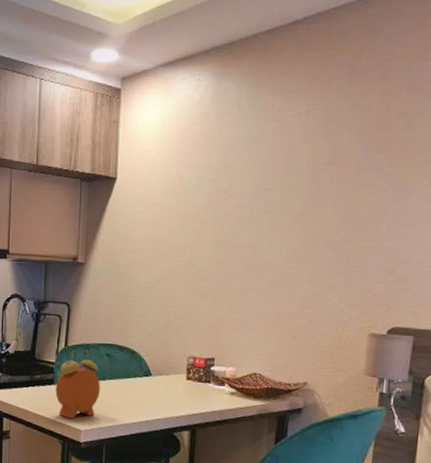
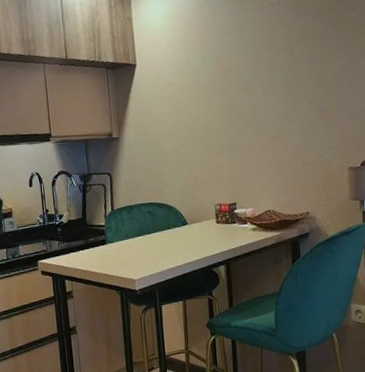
alarm clock: present [55,350,100,418] -> none [108,211,147,271]

